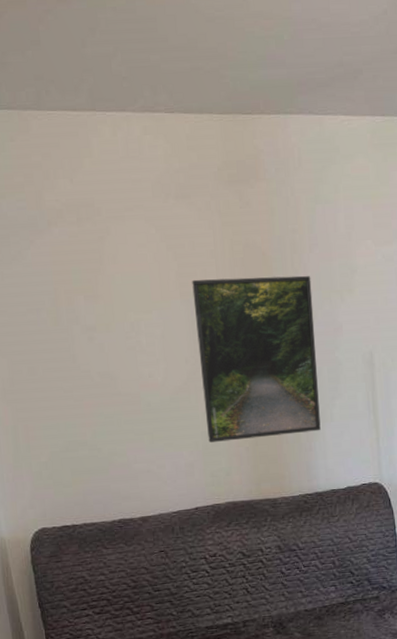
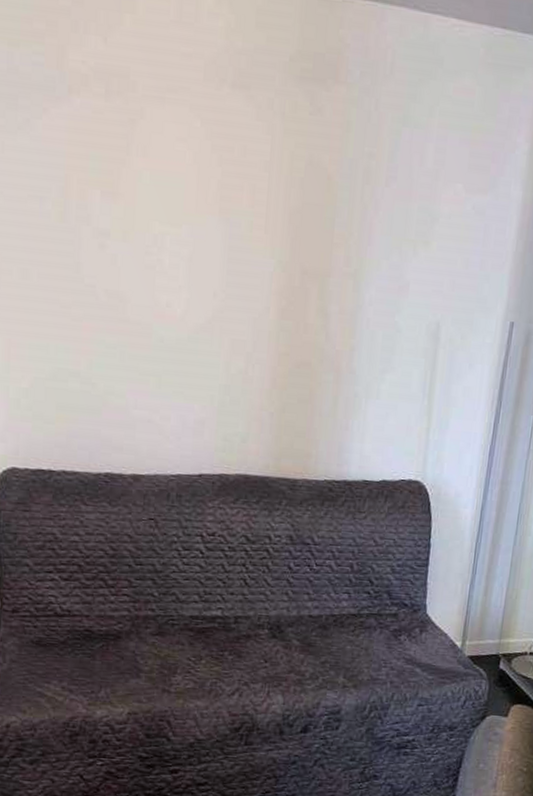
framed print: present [192,275,321,442] -> none [226,194,382,408]

